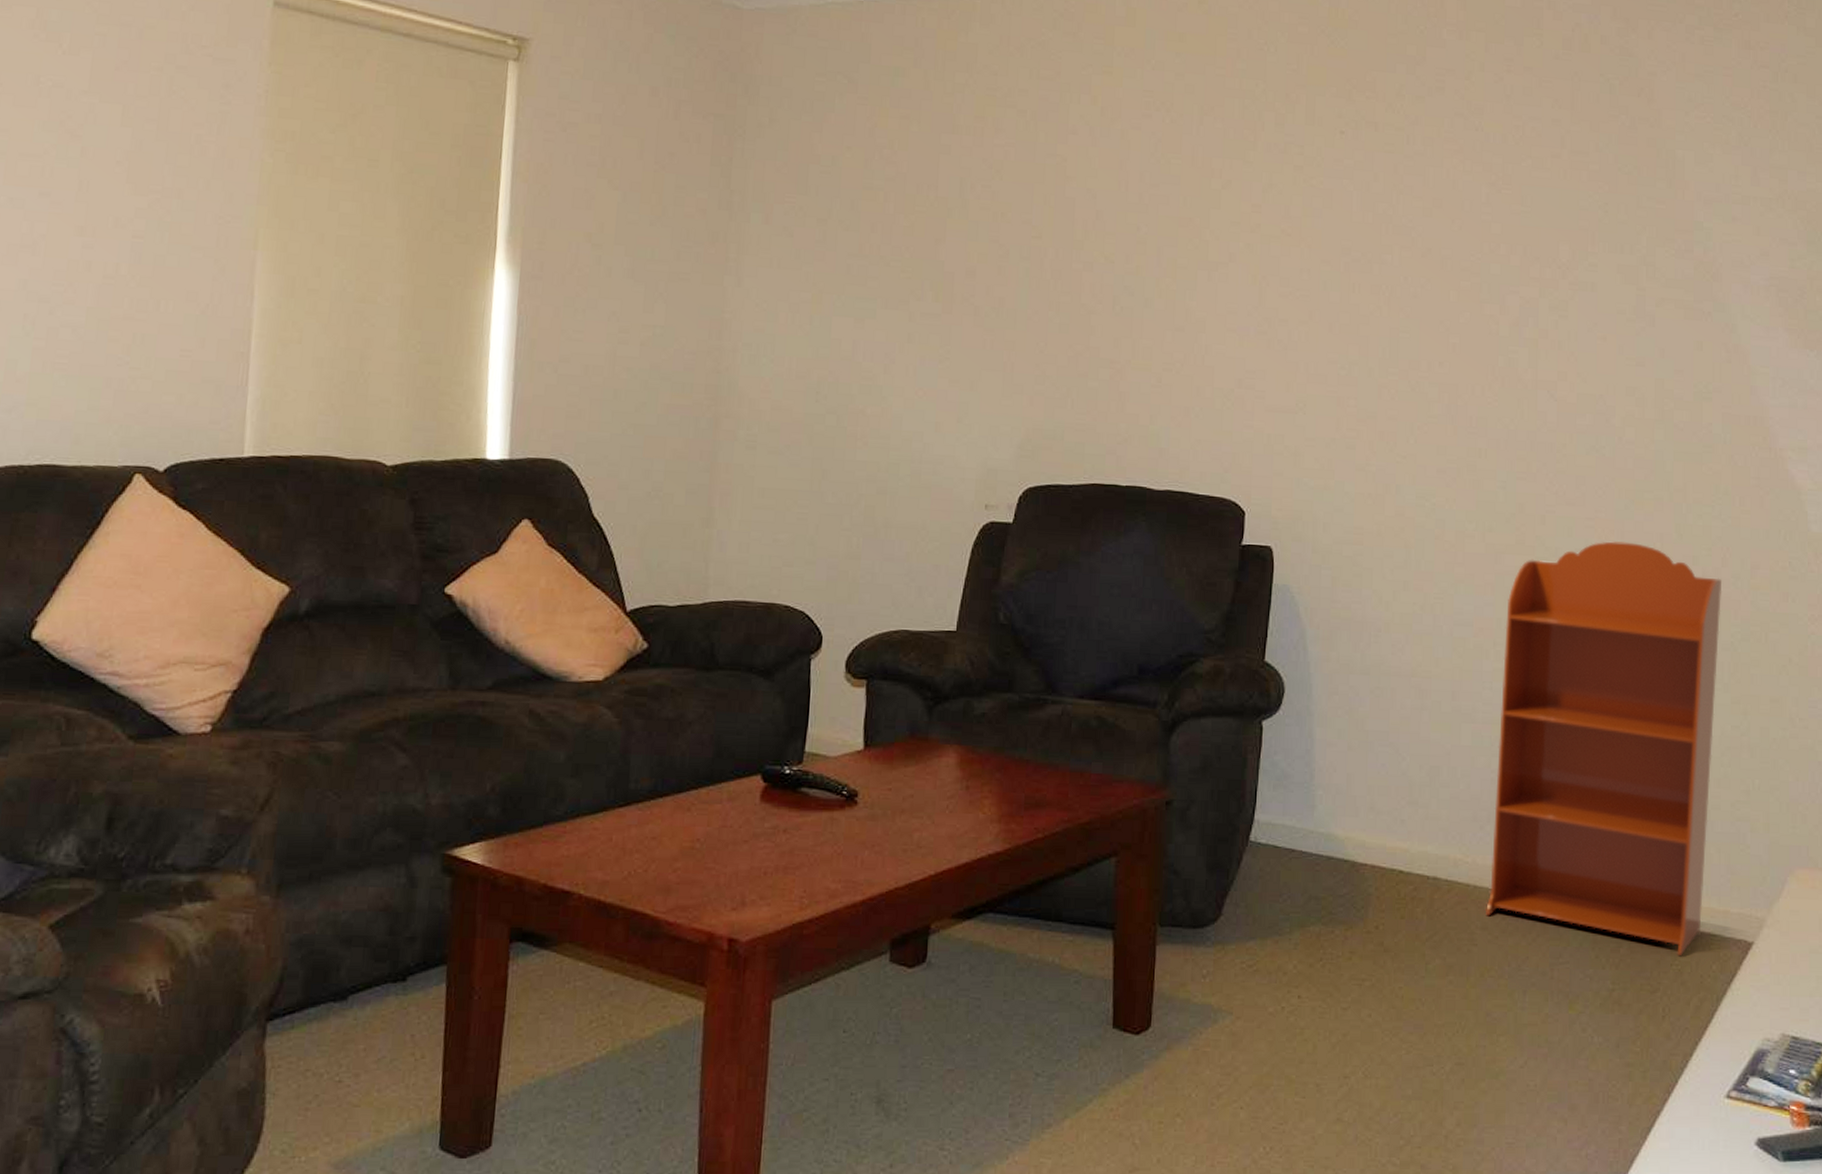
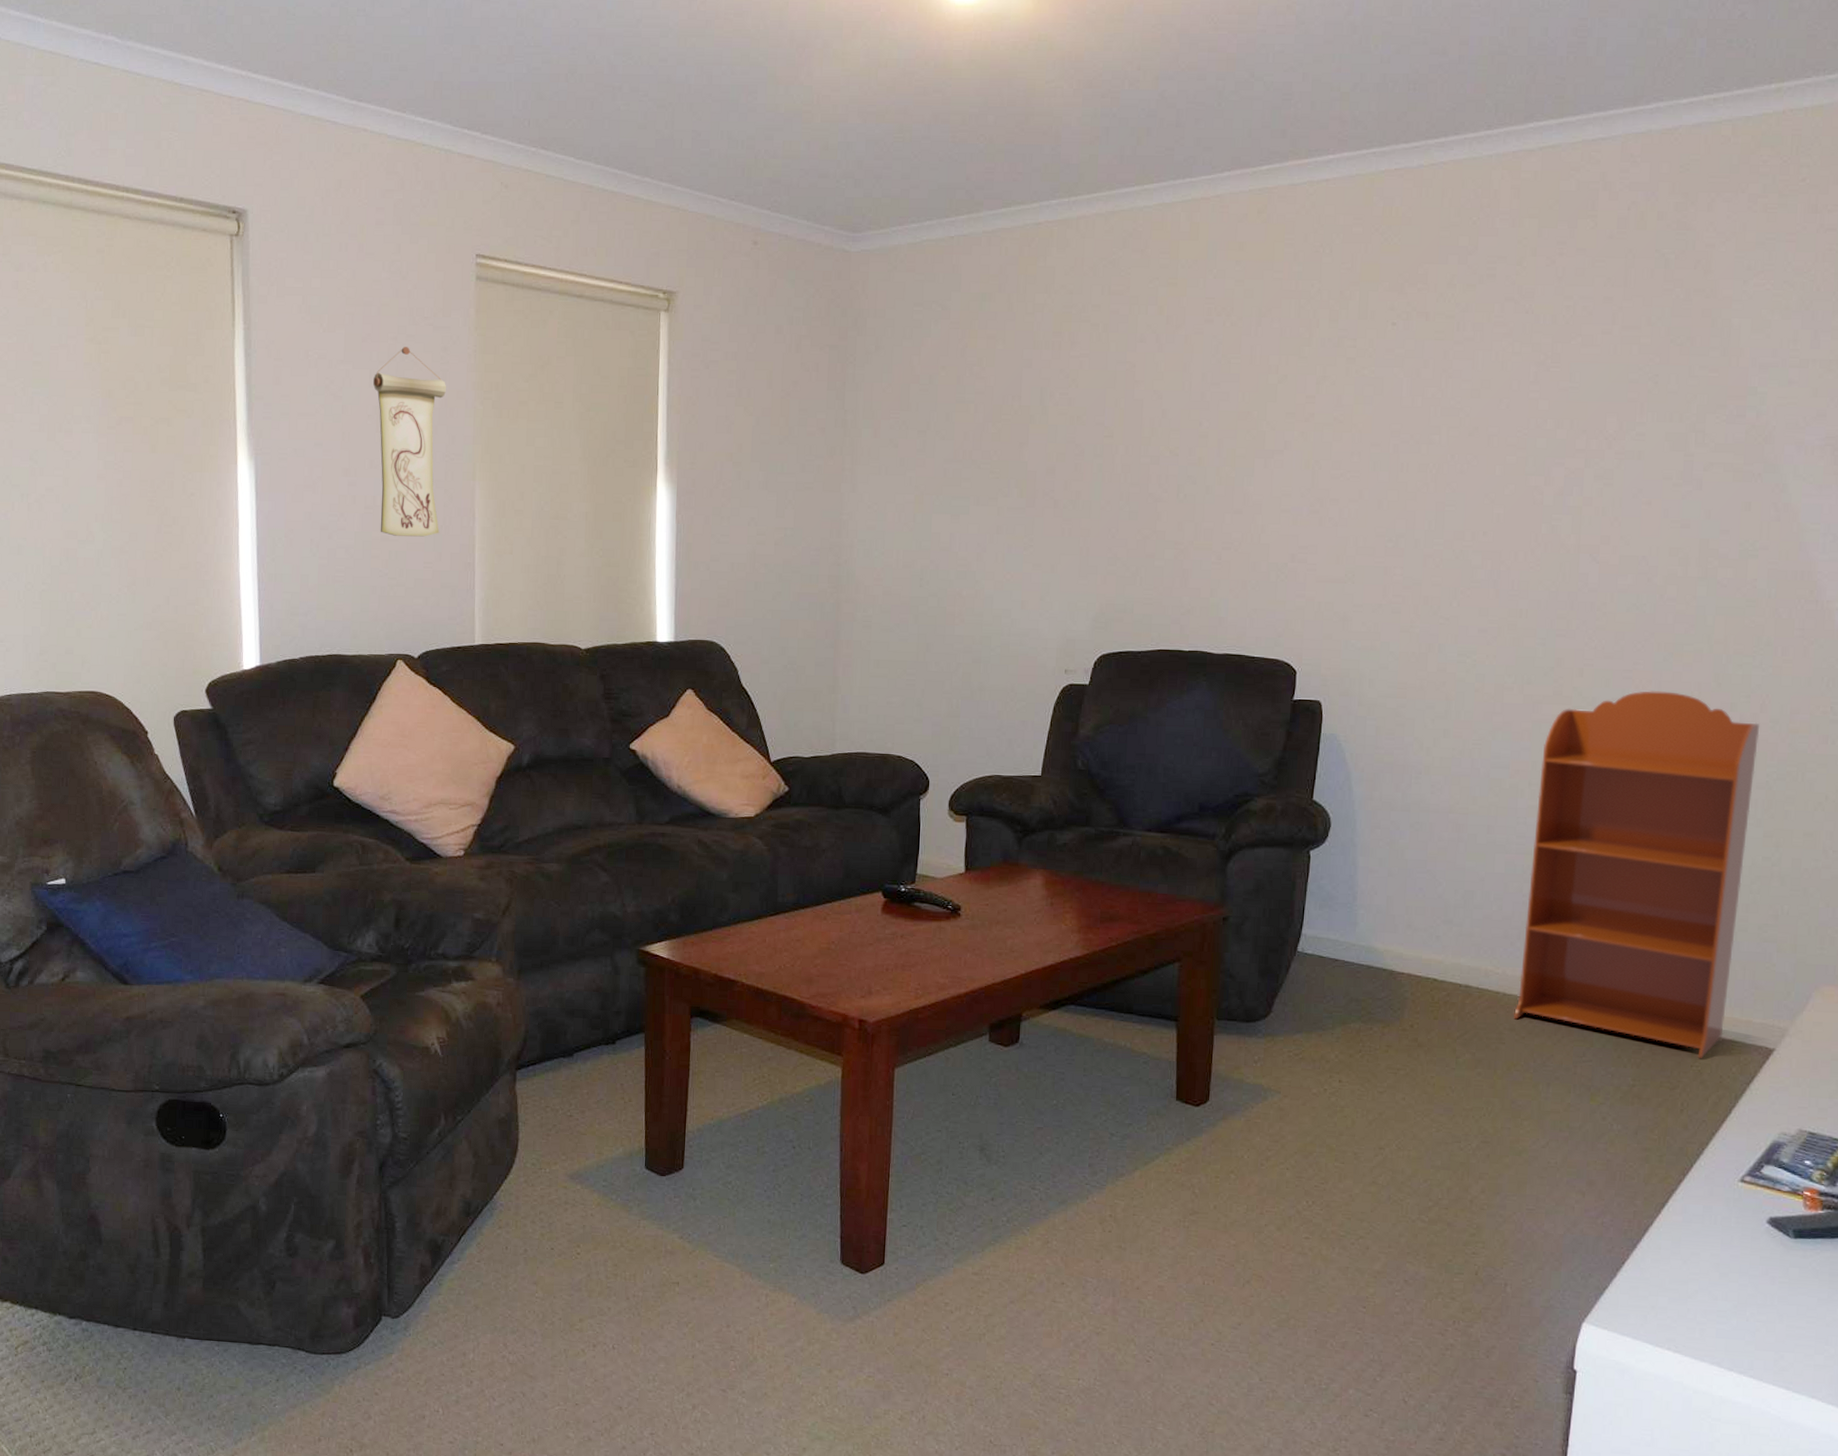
wall scroll: none [122,80,226,318] -> present [373,347,446,537]

